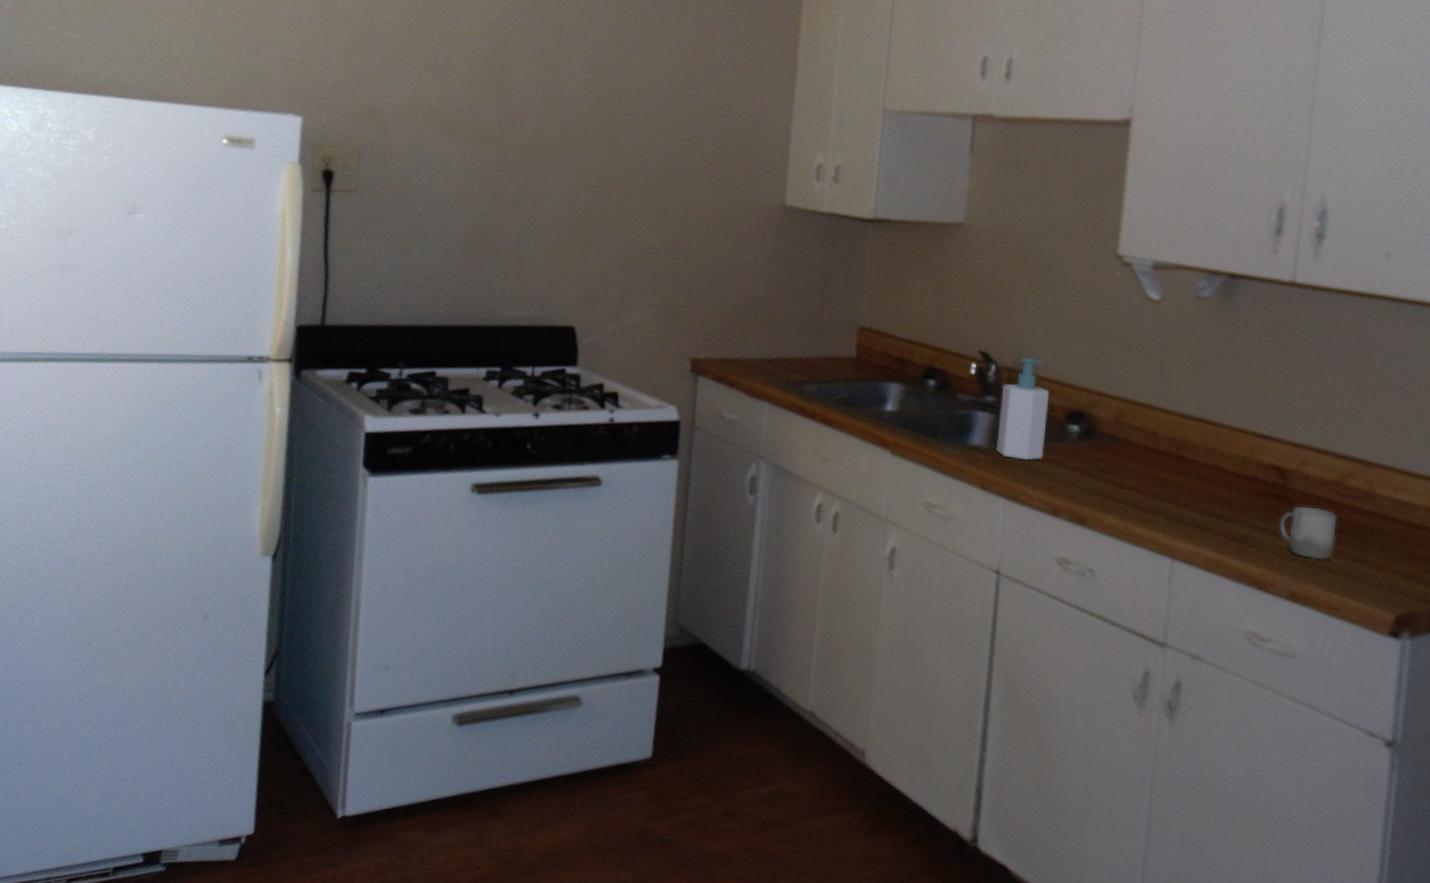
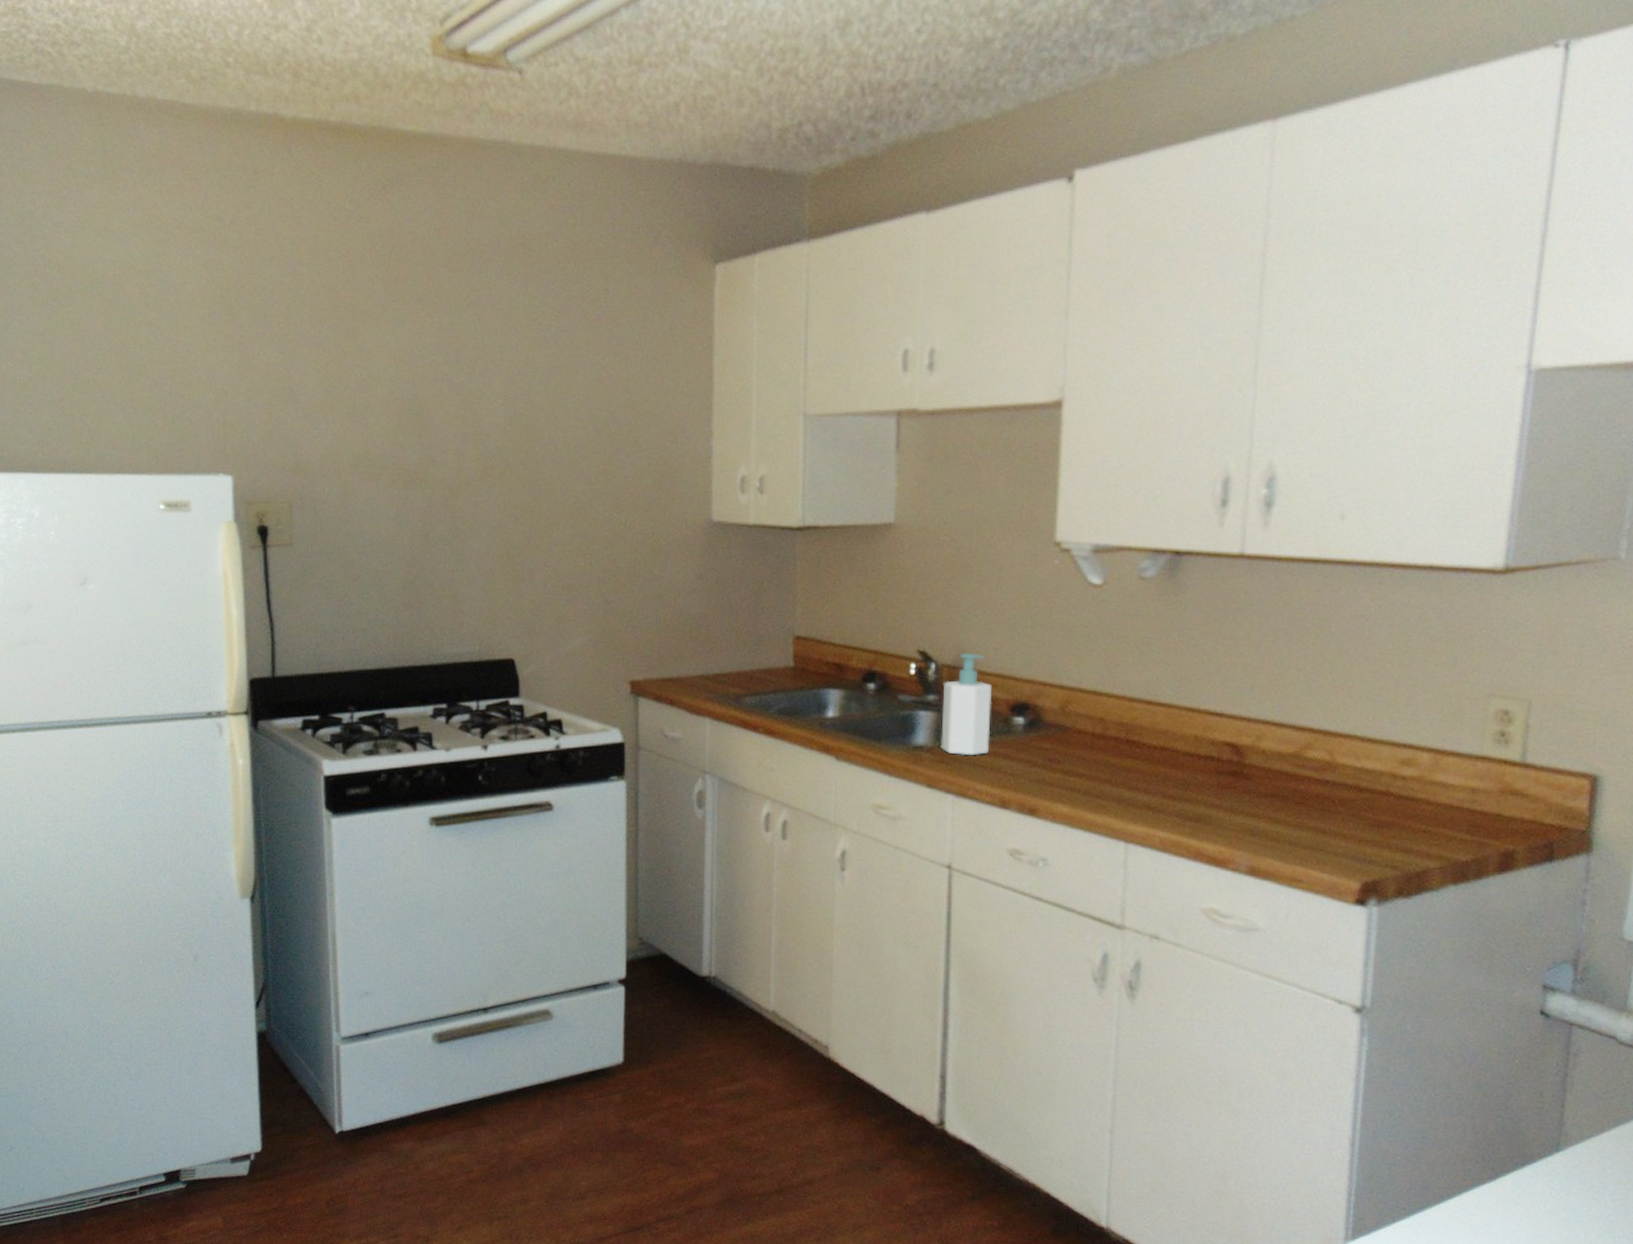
cup: present [1279,505,1337,561] -> none [1236,781,1297,834]

